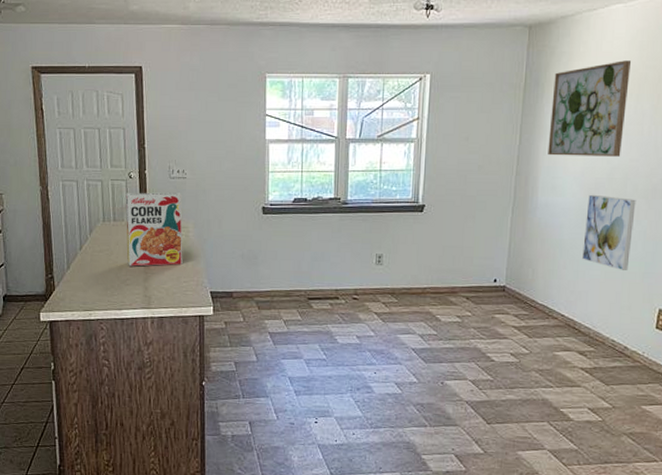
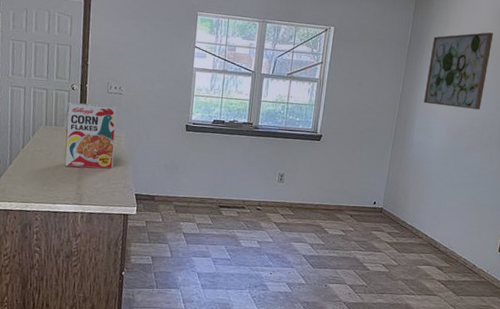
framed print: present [582,194,636,270] -> none [445,138,490,203]

